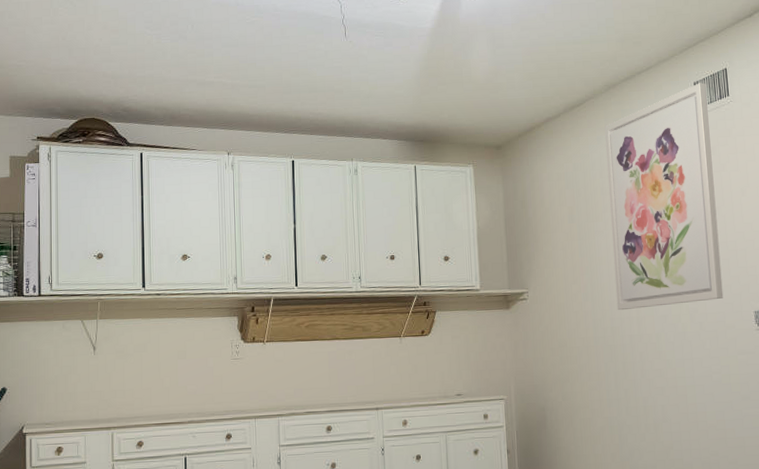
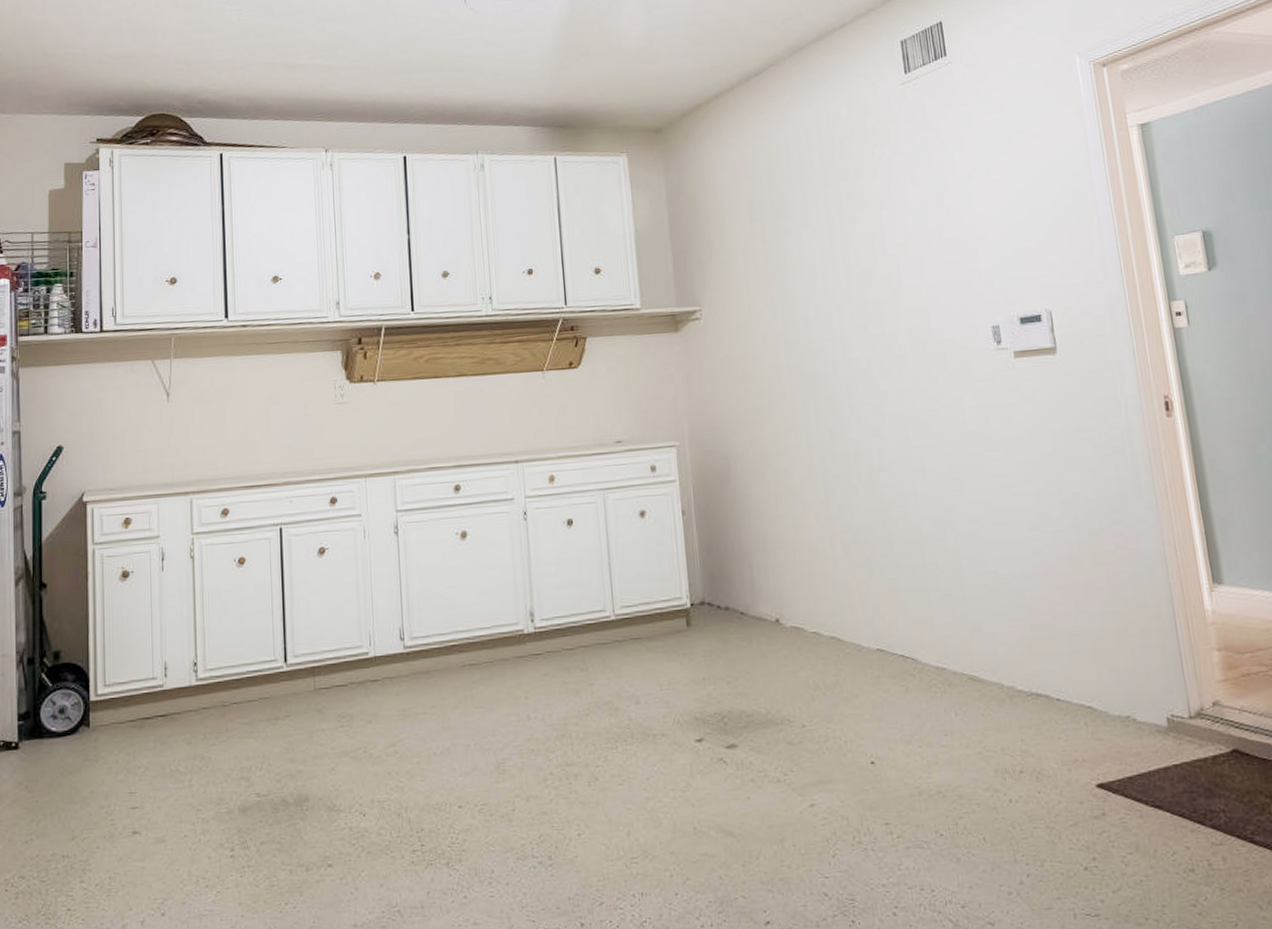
wall art: present [605,83,724,311] -> none [790,41,951,330]

